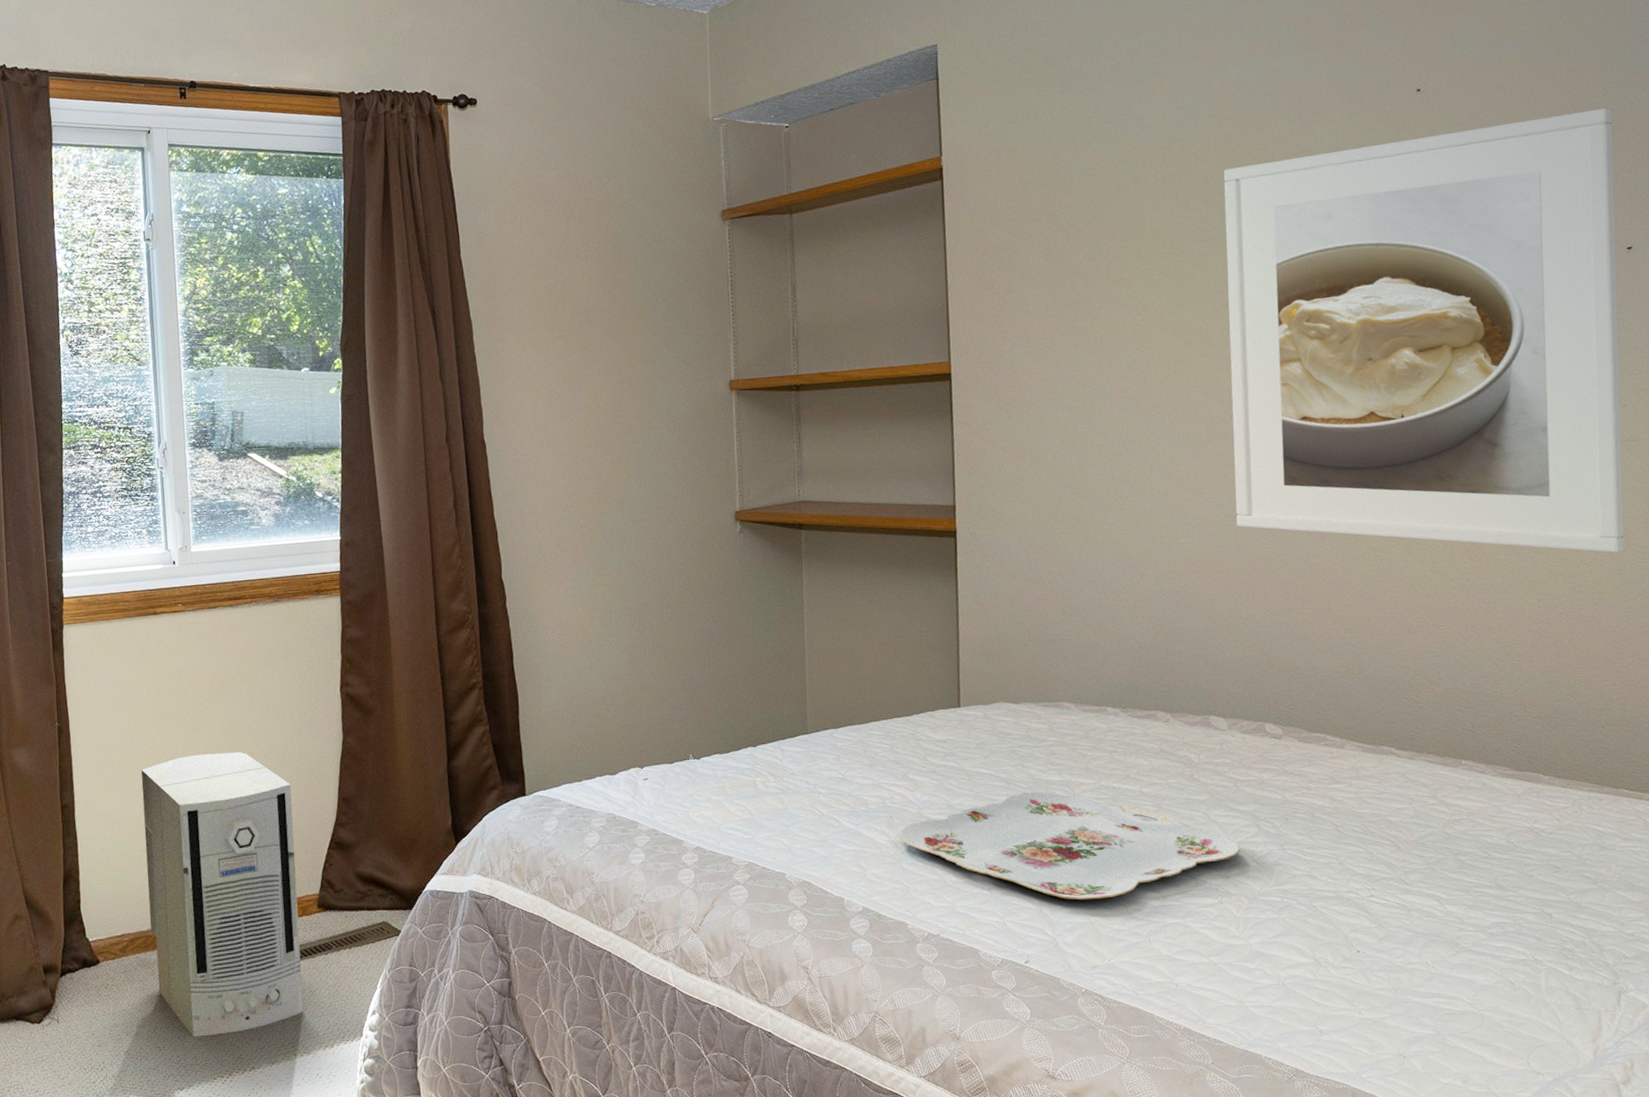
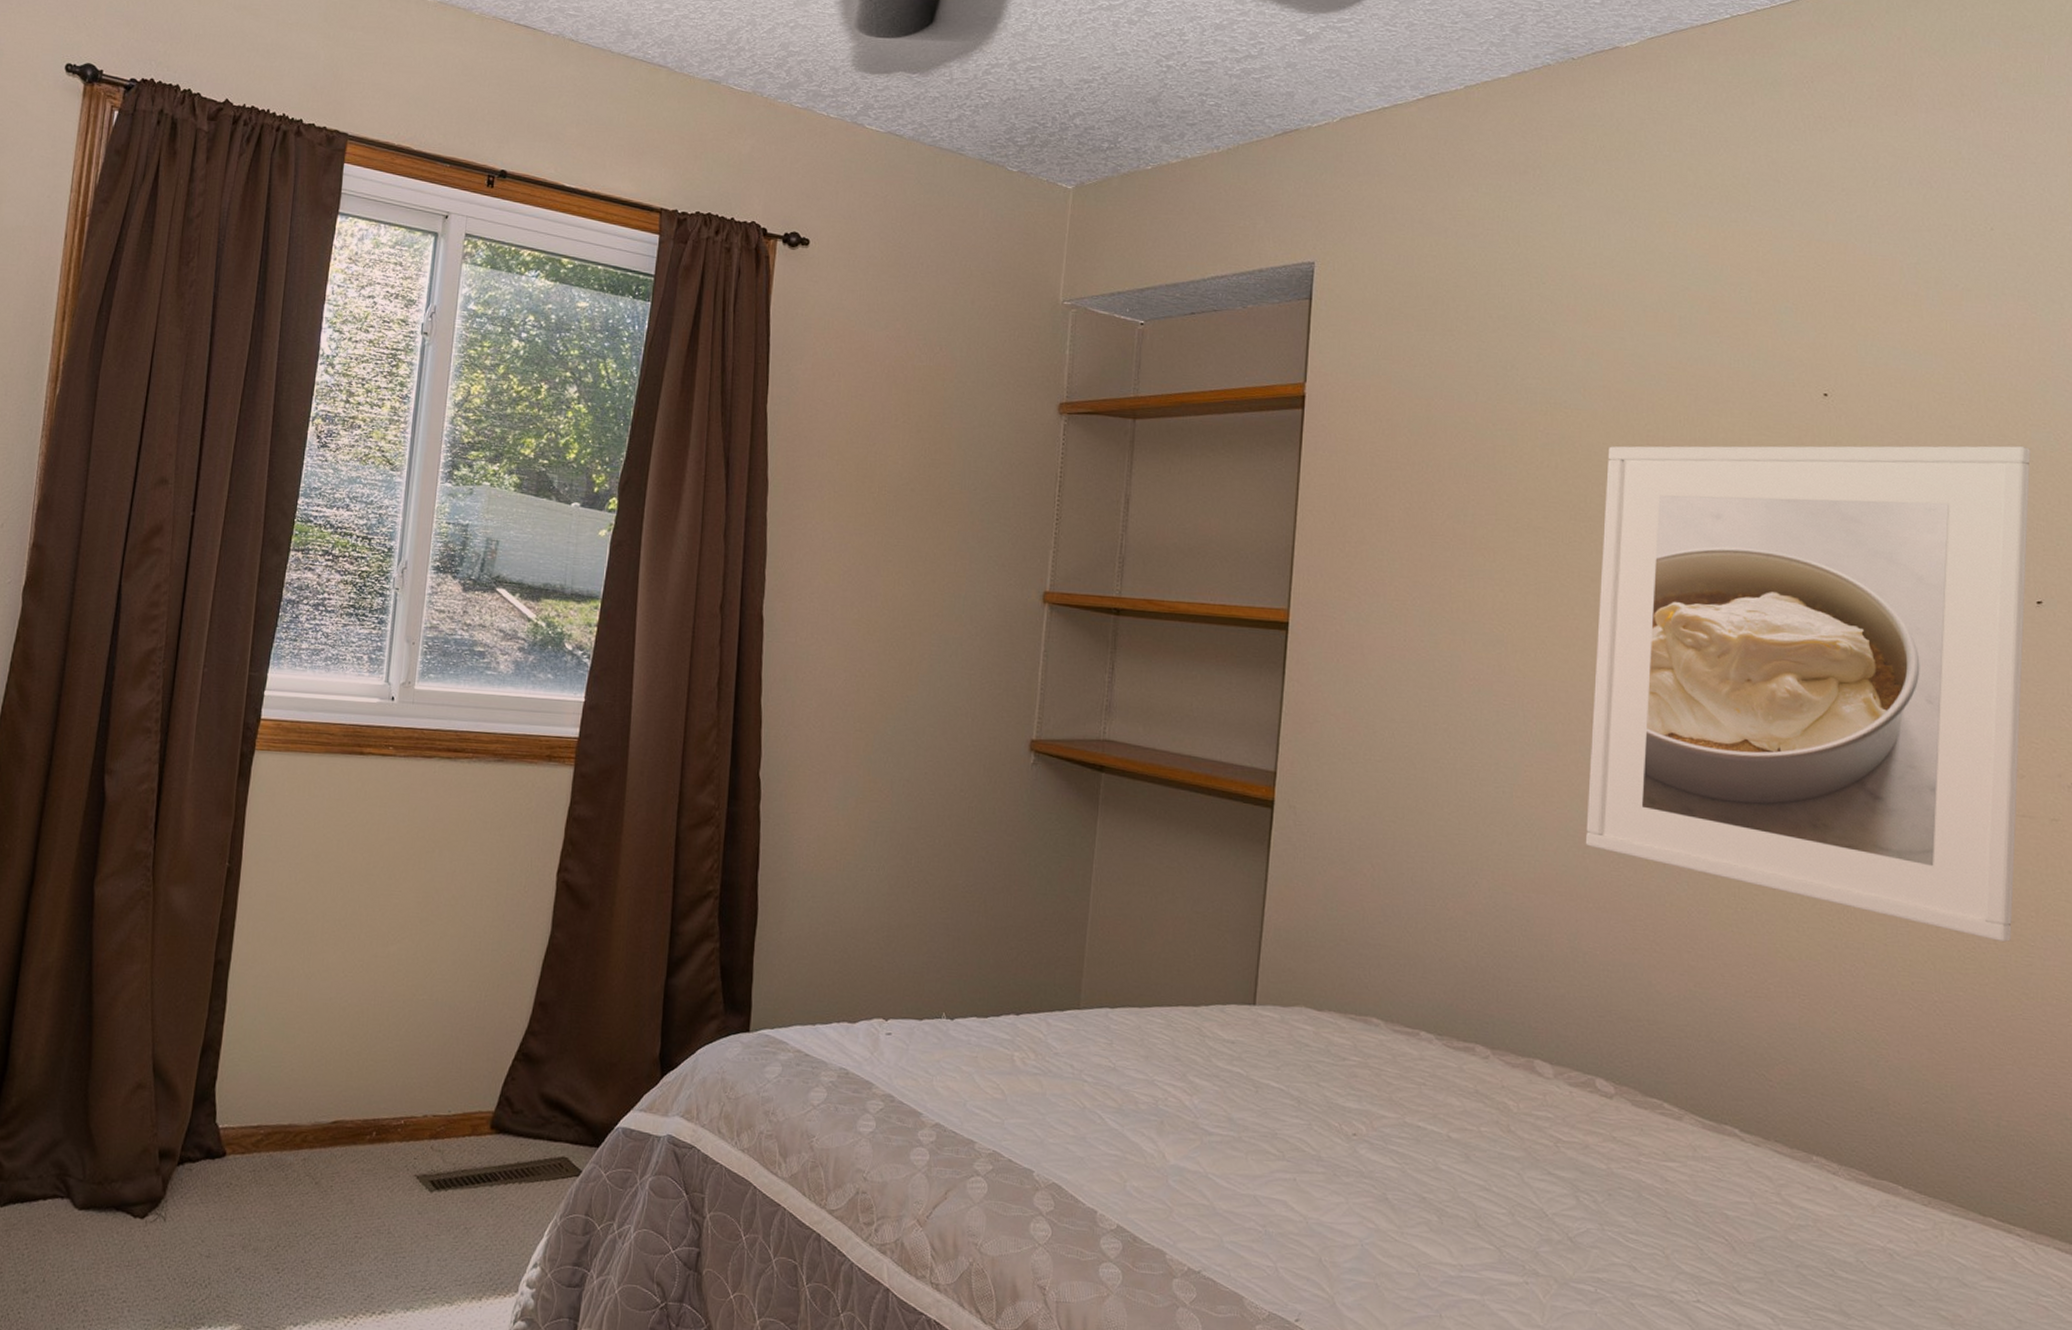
air purifier: present [141,752,304,1037] -> none [289,924,483,1265]
serving tray: present [900,791,1240,900] -> none [1170,1116,1554,1258]

